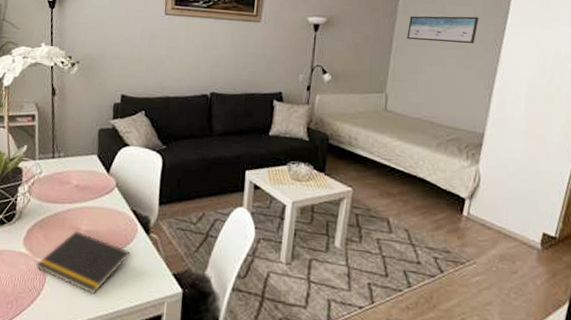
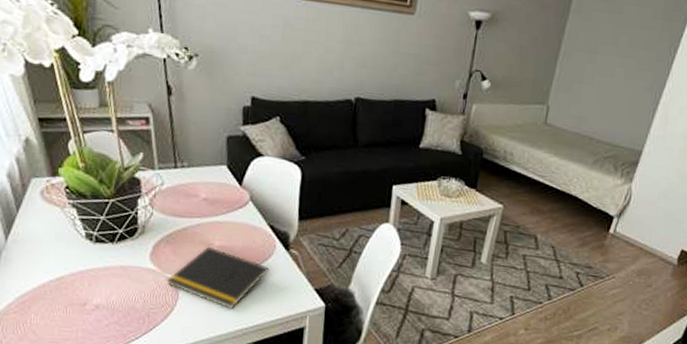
wall art: present [407,16,479,44] -> none [577,15,657,52]

